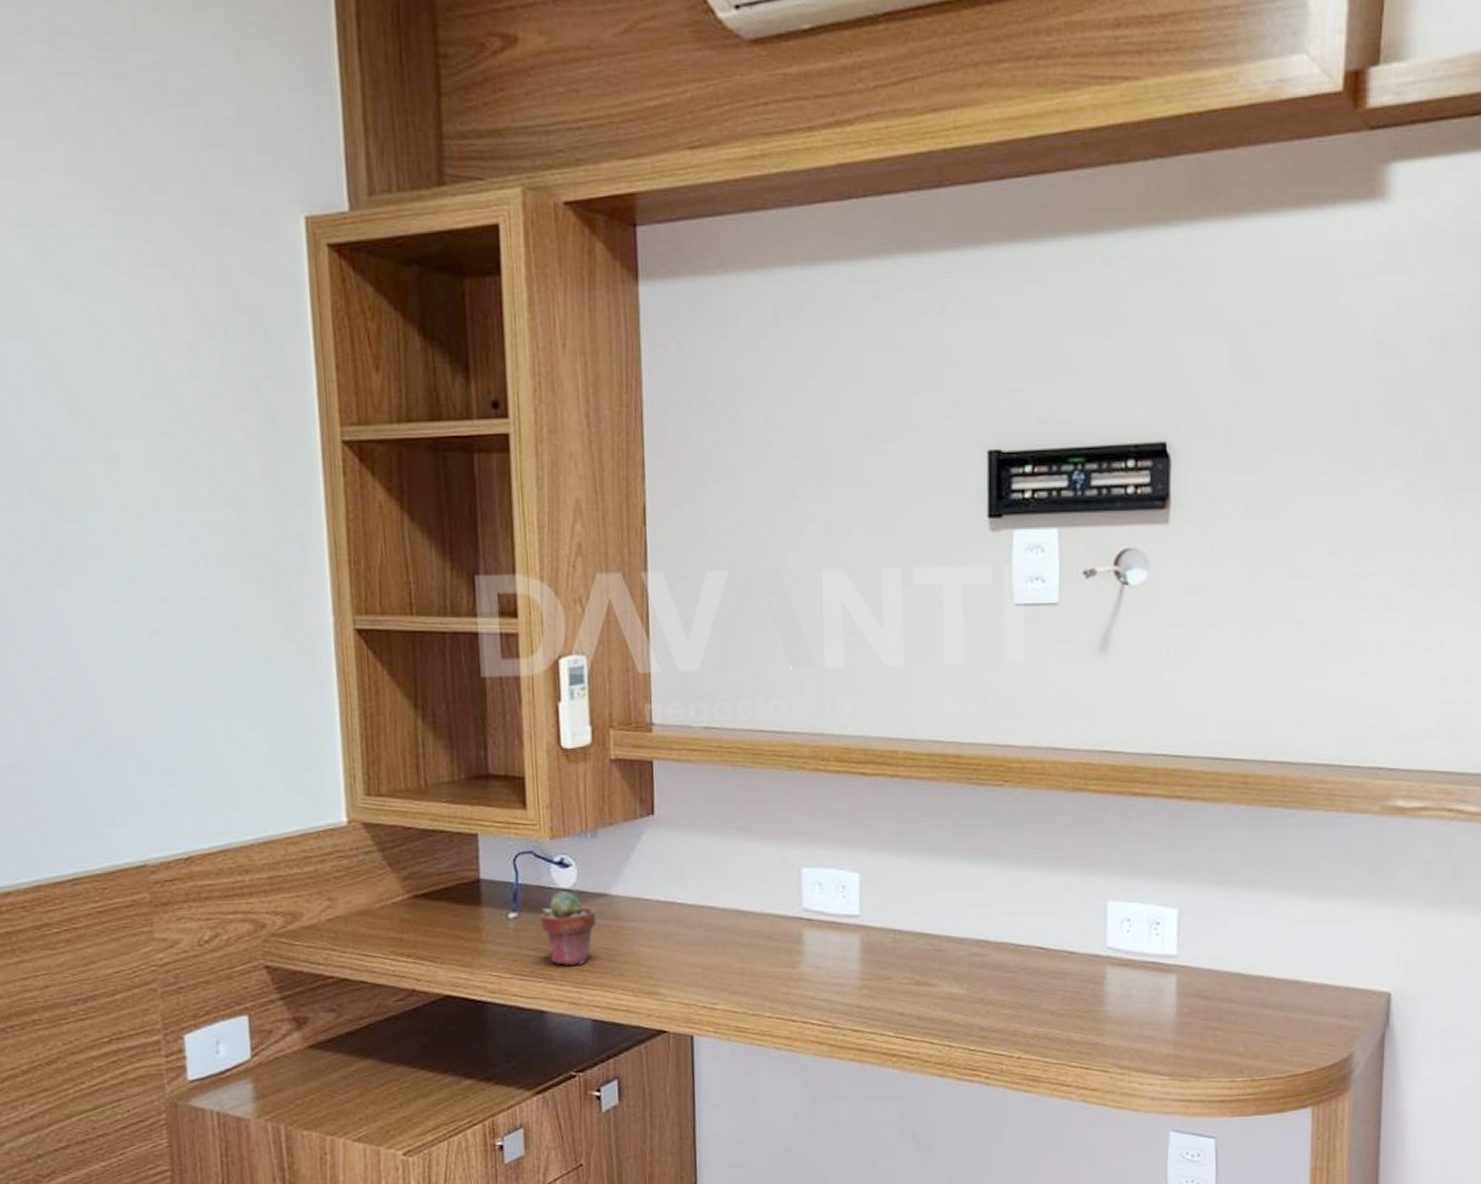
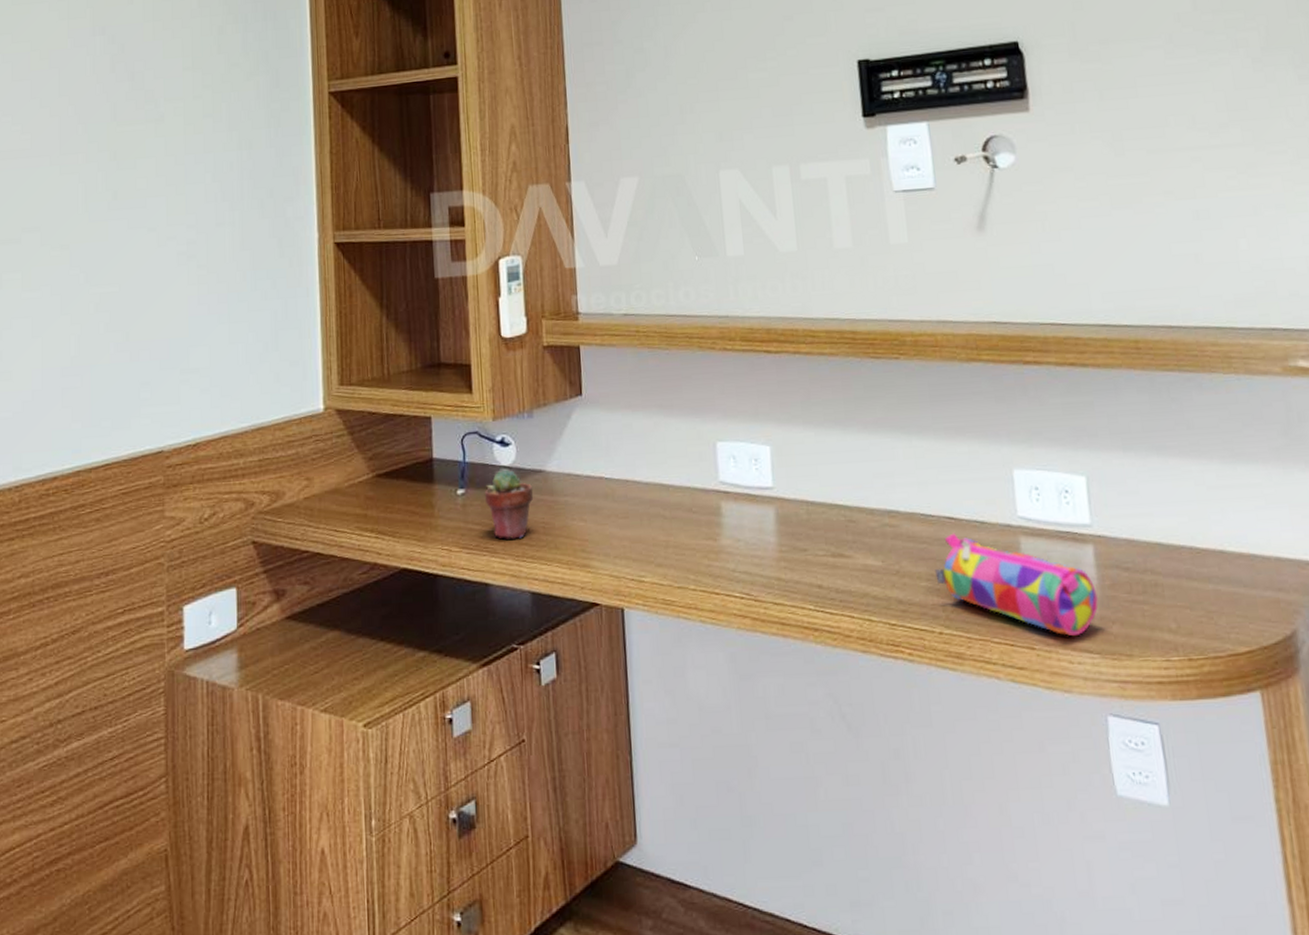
pencil case: none [1019,962,1176,1060] -> present [935,533,1099,637]

